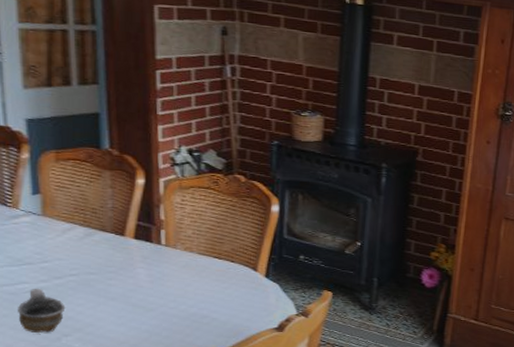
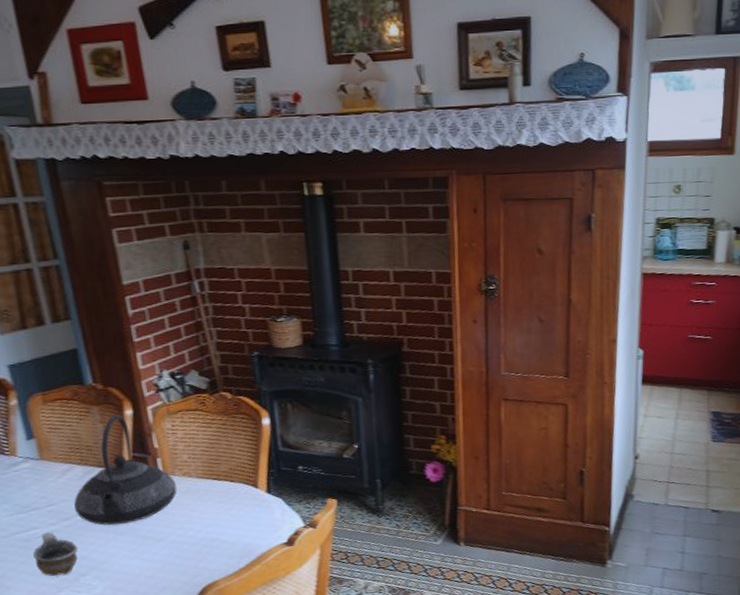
teapot: none [69,182,177,290] -> present [74,415,177,525]

